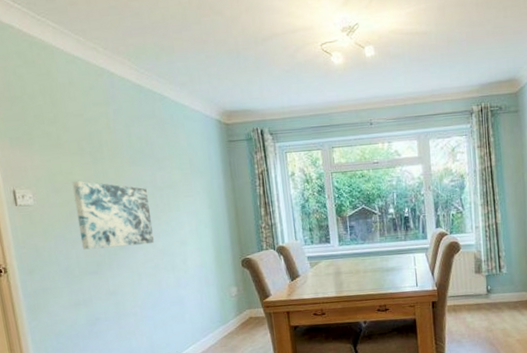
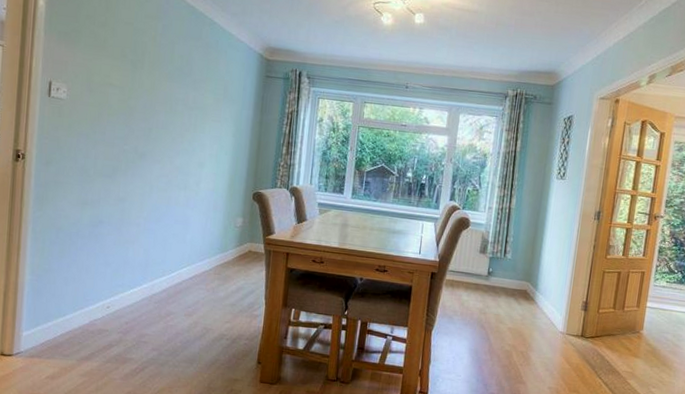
wall art: present [72,181,155,250] -> none [102,85,177,160]

